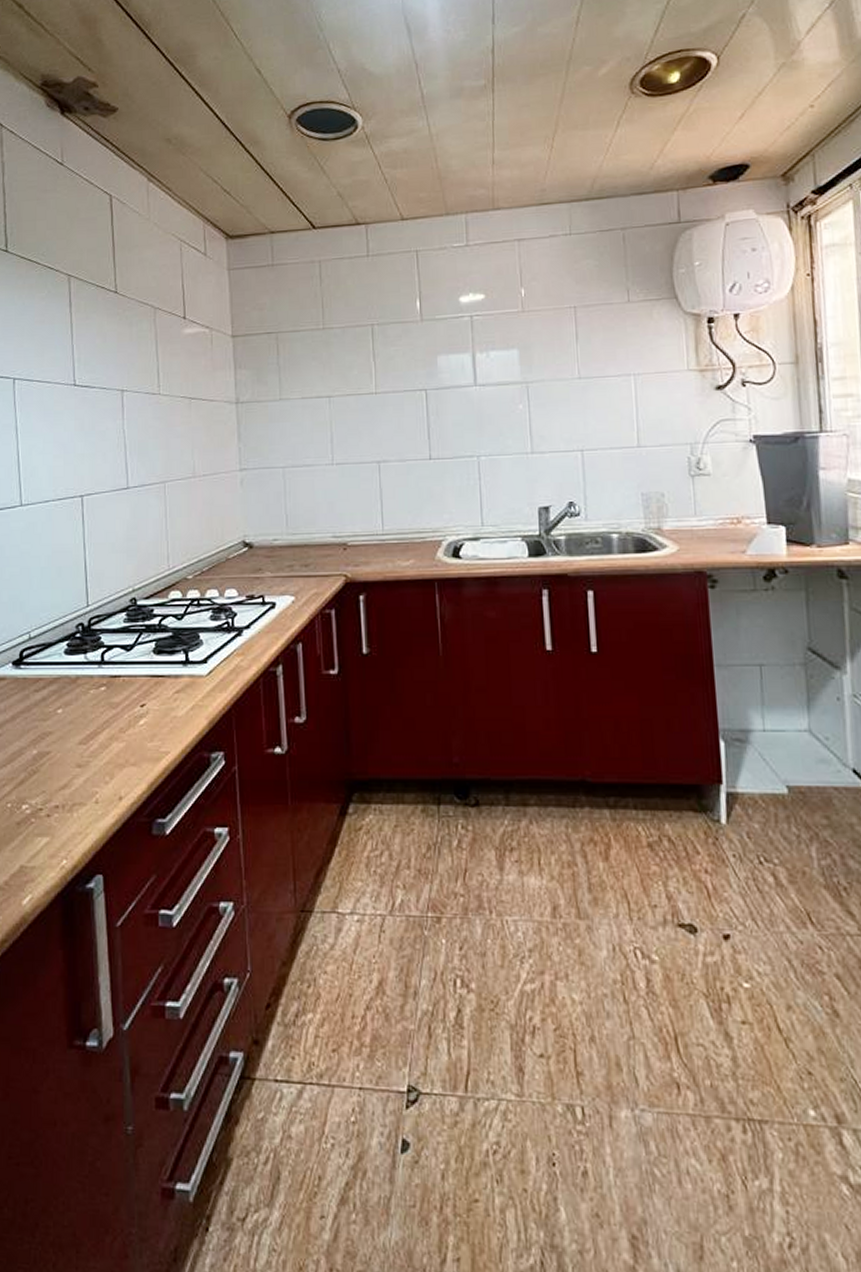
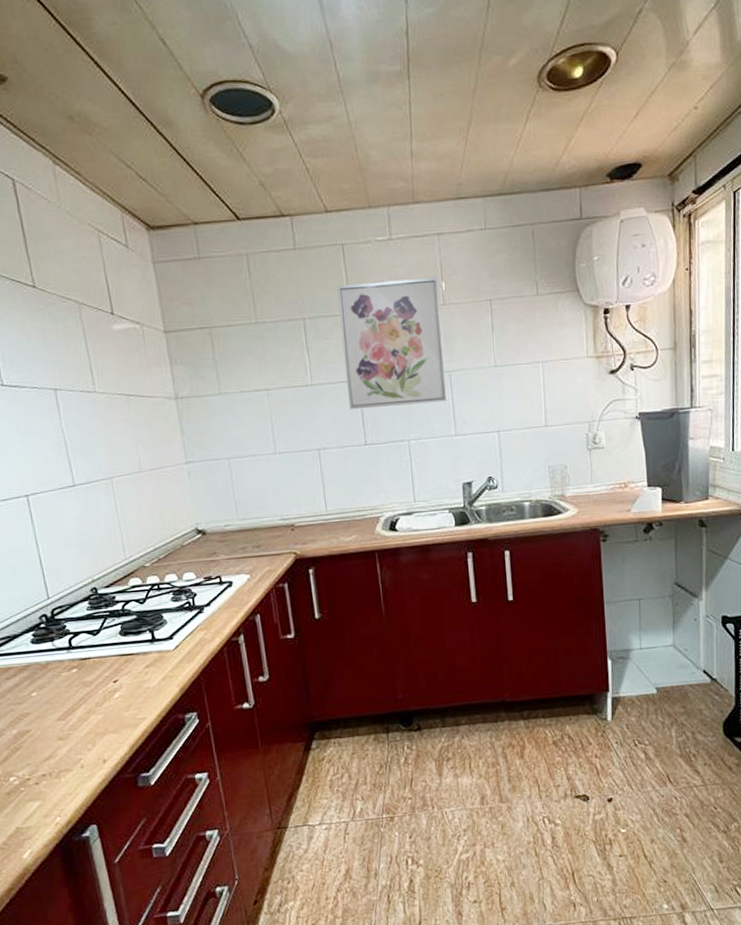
wall art: none [409,283,524,421] -> present [337,276,448,410]

